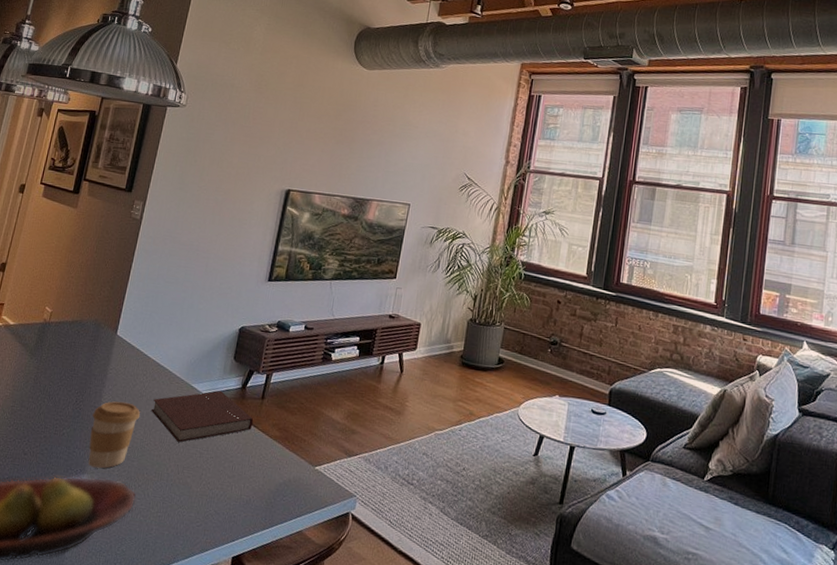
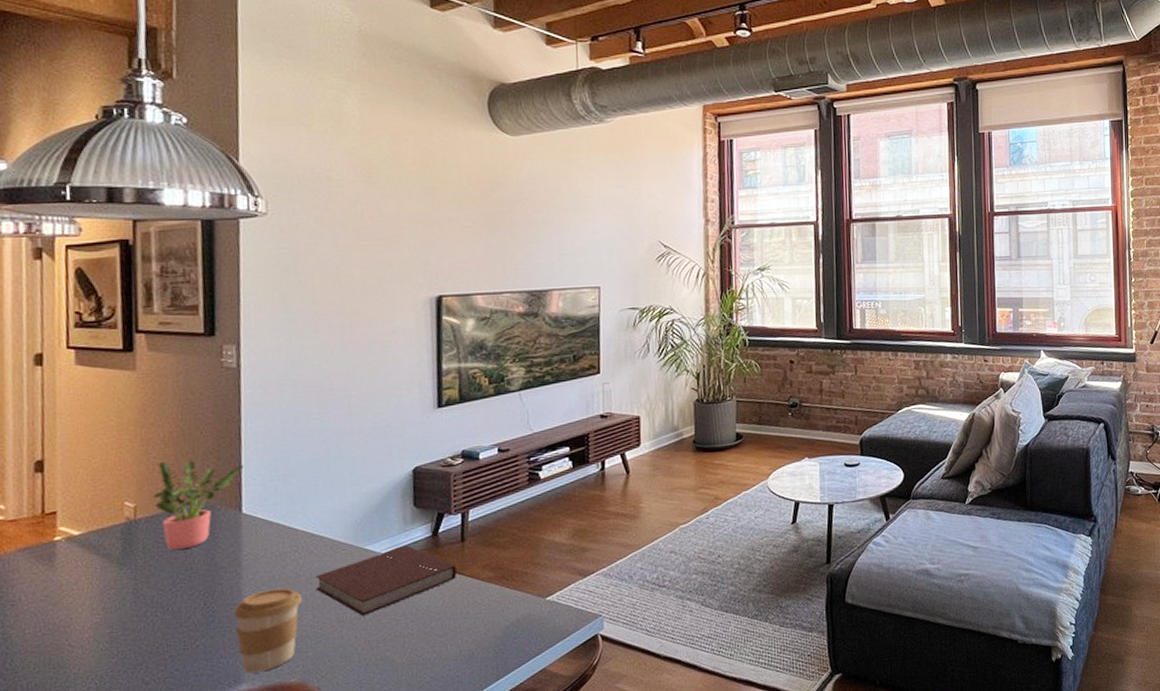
potted plant: none [63,281,127,354] -> present [153,460,244,551]

